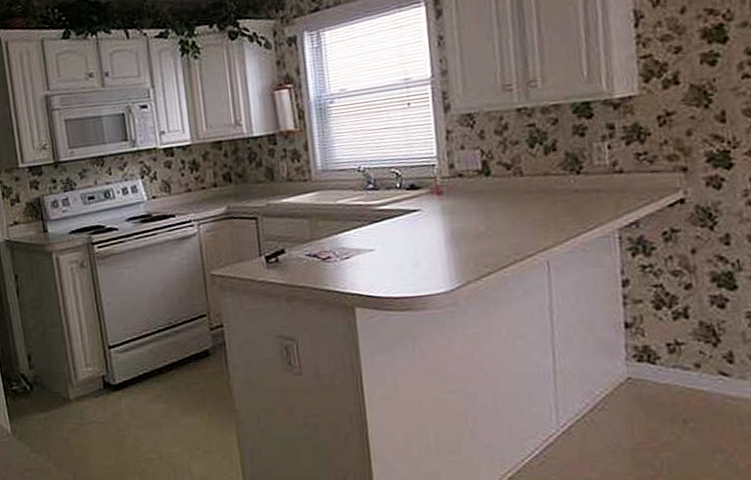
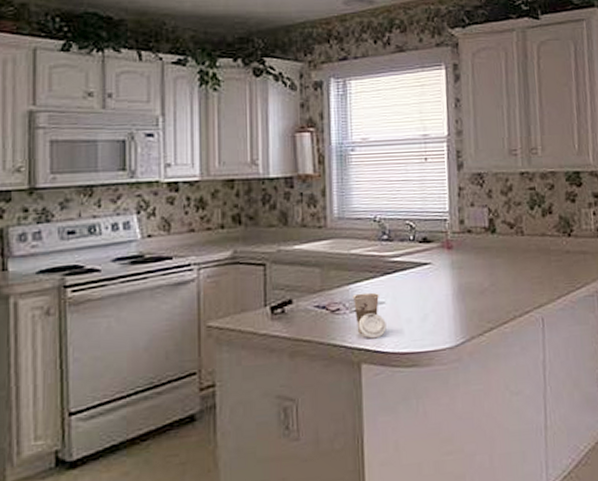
cup: none [342,240,378,285] -> present [352,292,386,339]

